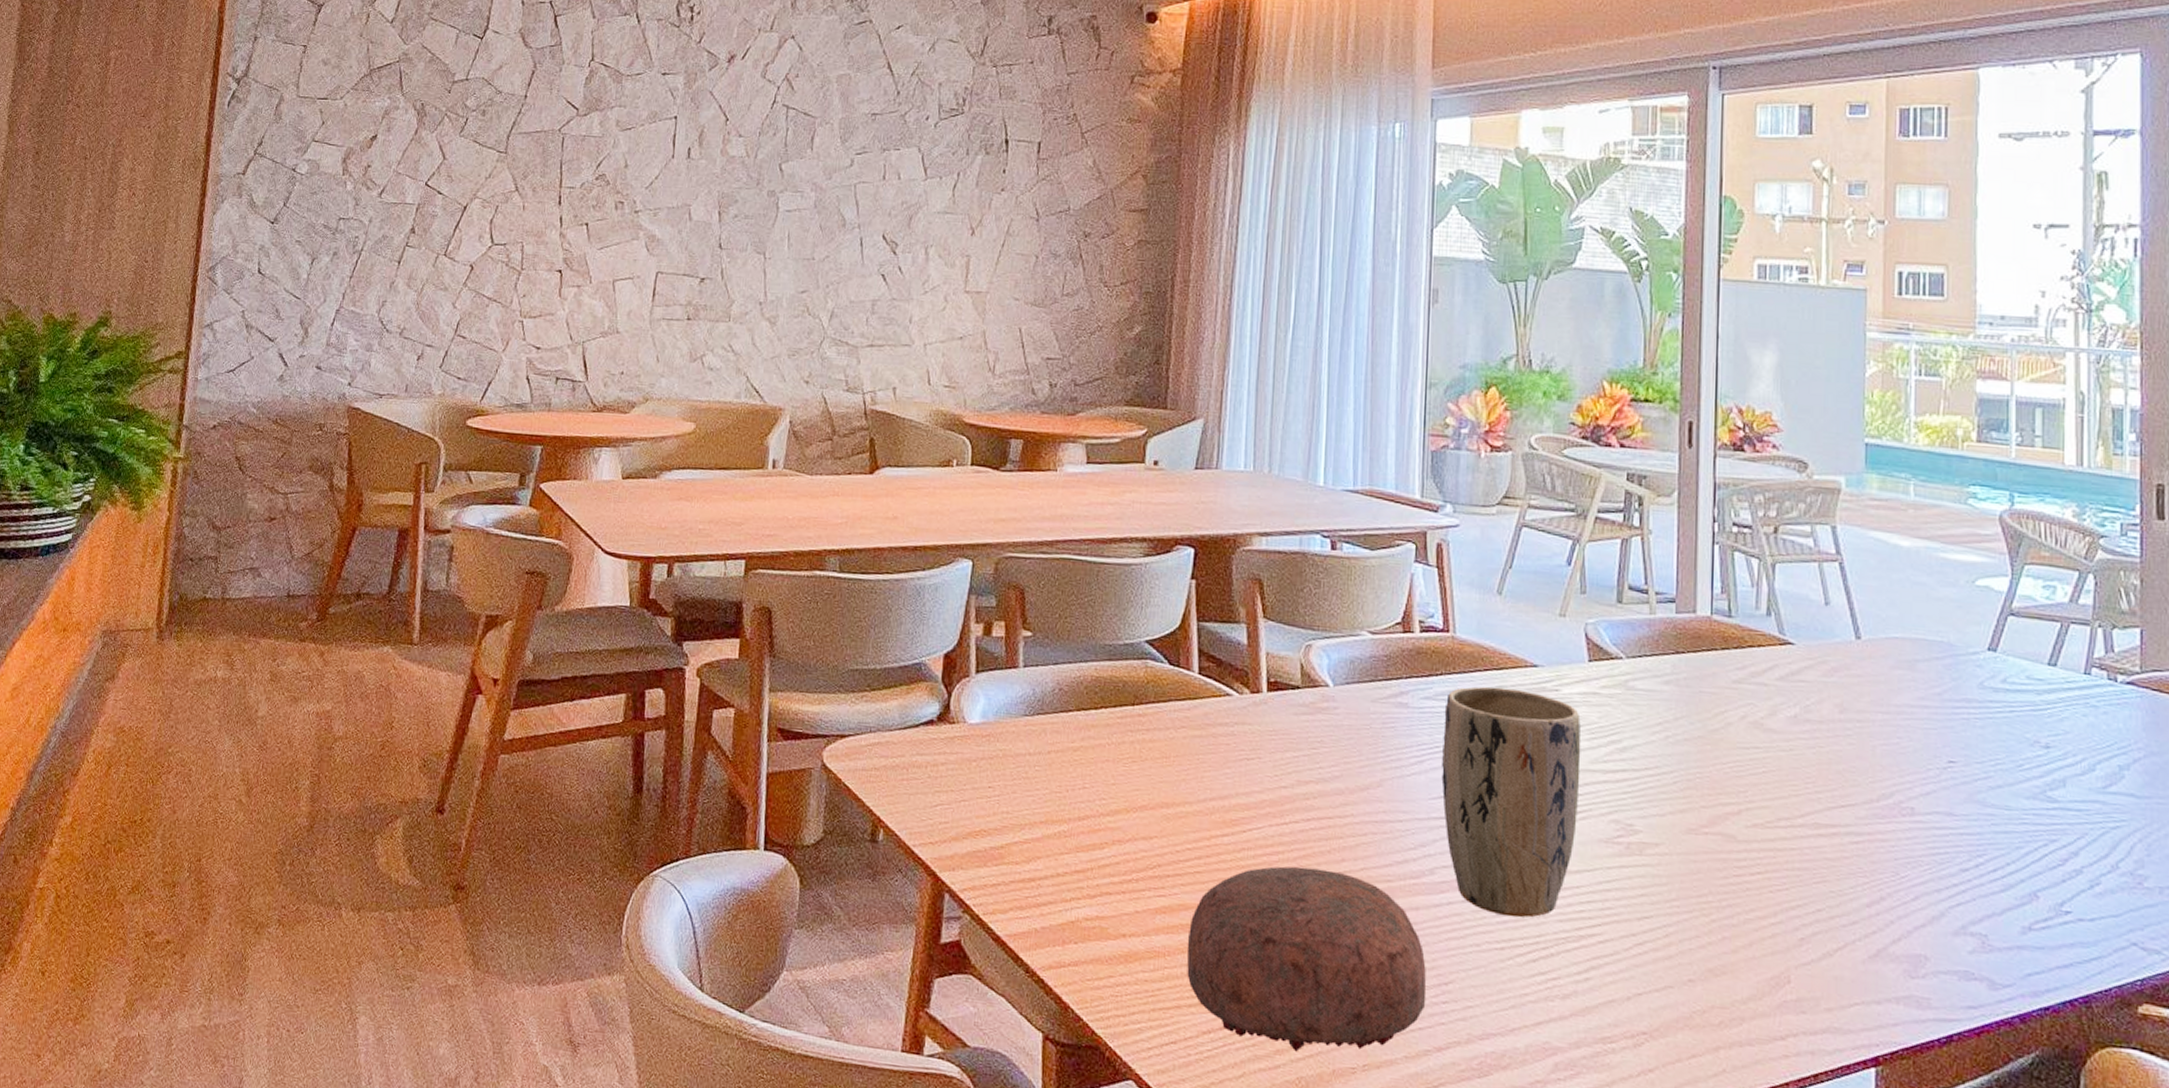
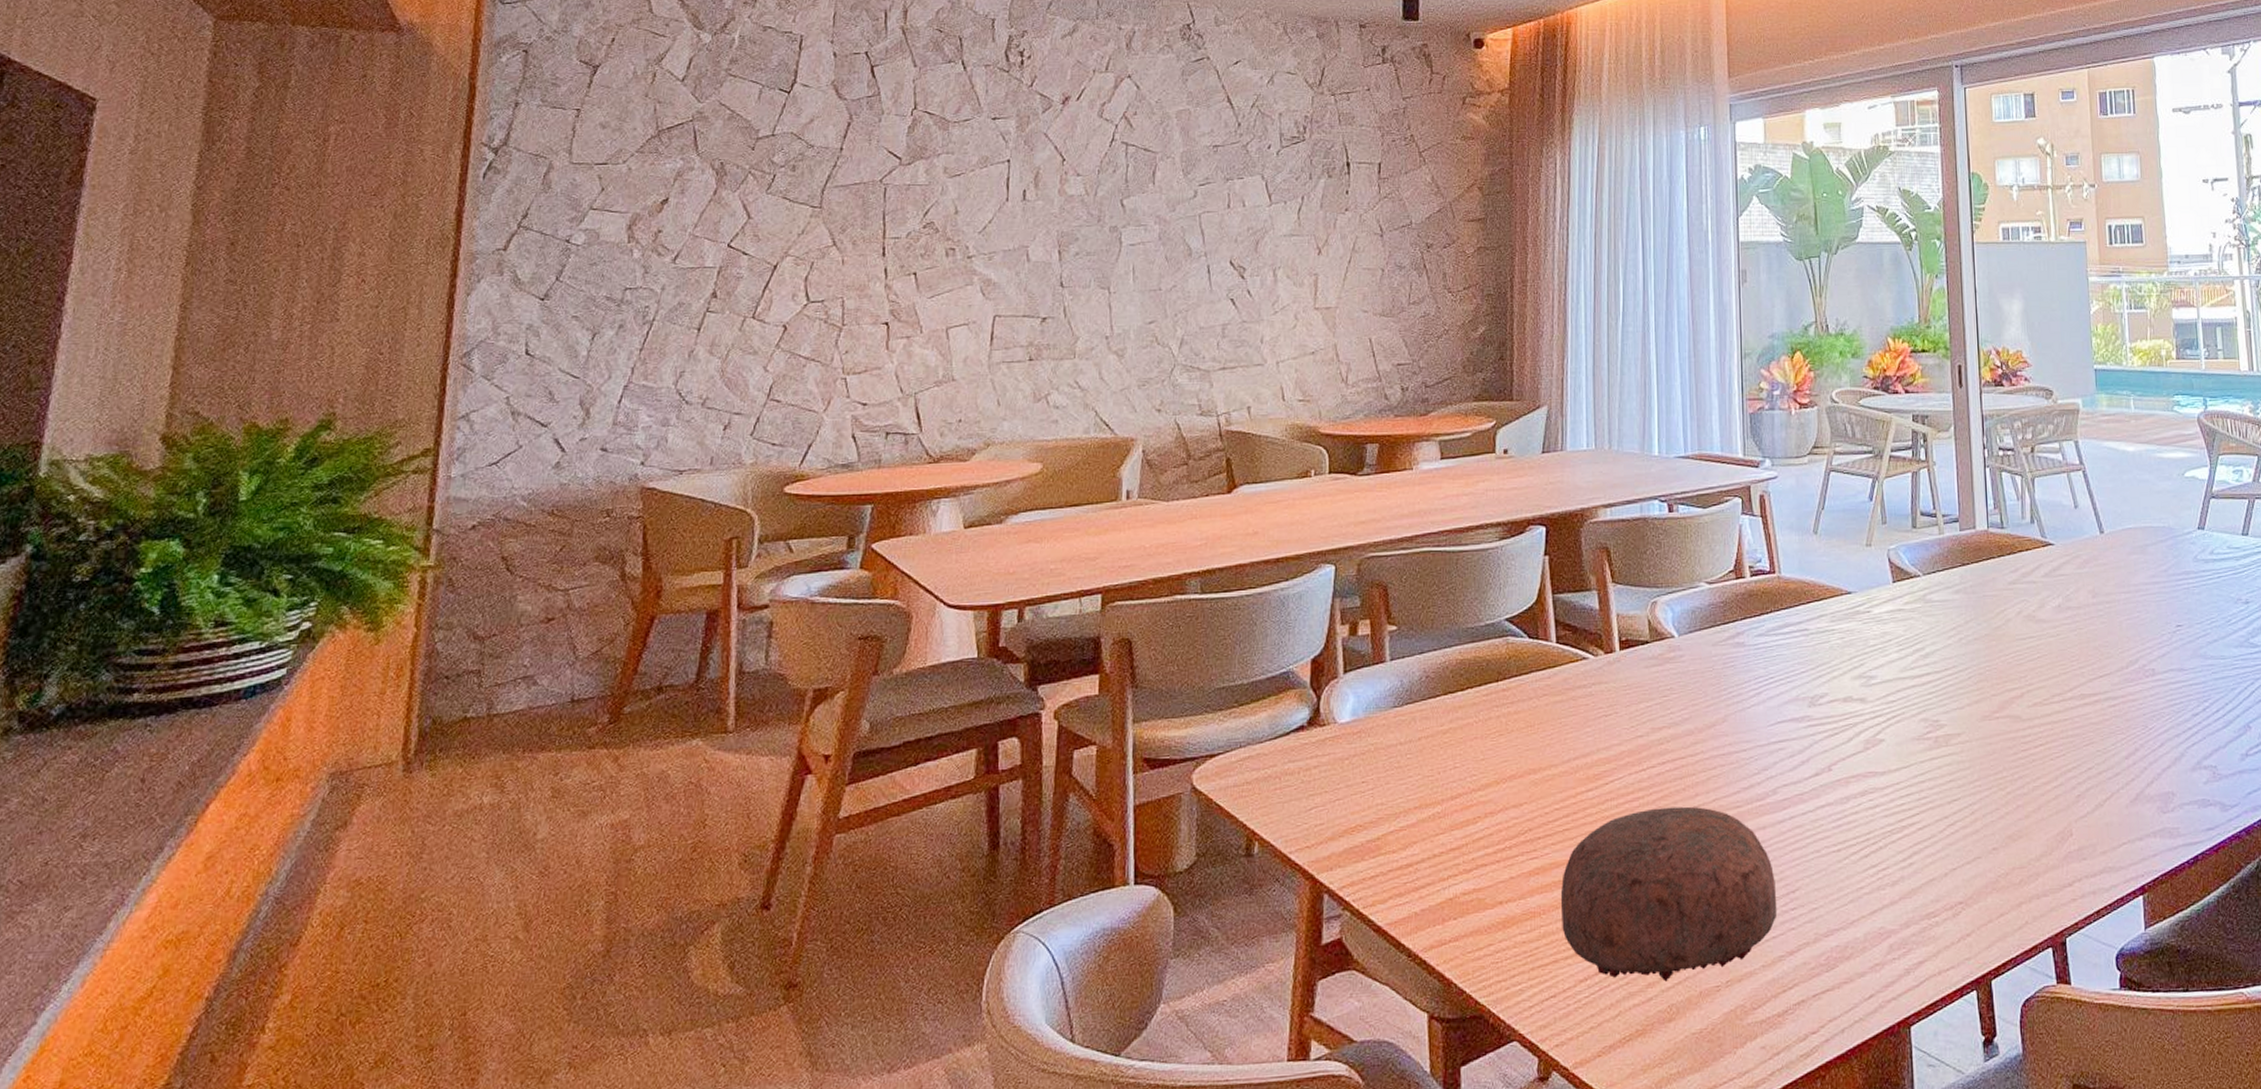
plant pot: present [1441,686,1581,918] -> none [1776,615,1893,821]

